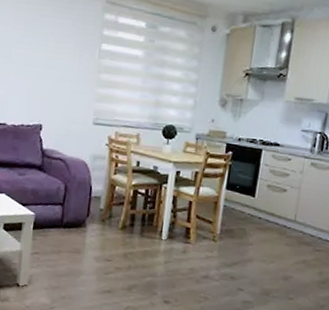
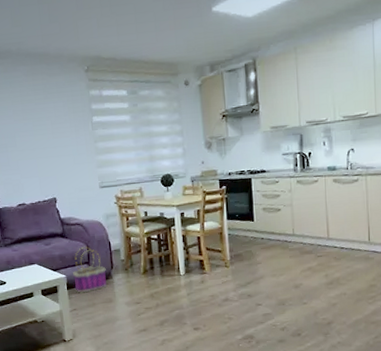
basket: none [41,185,81,237] -> present [72,247,108,293]

